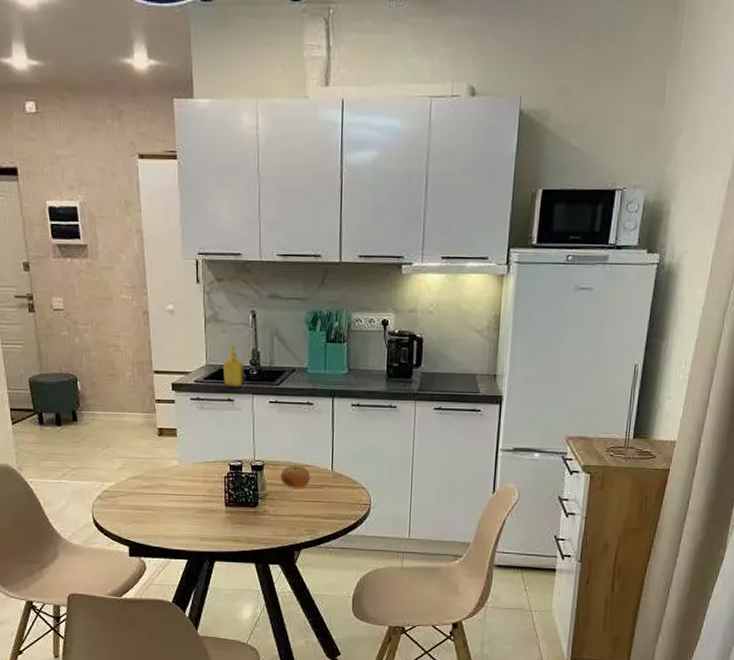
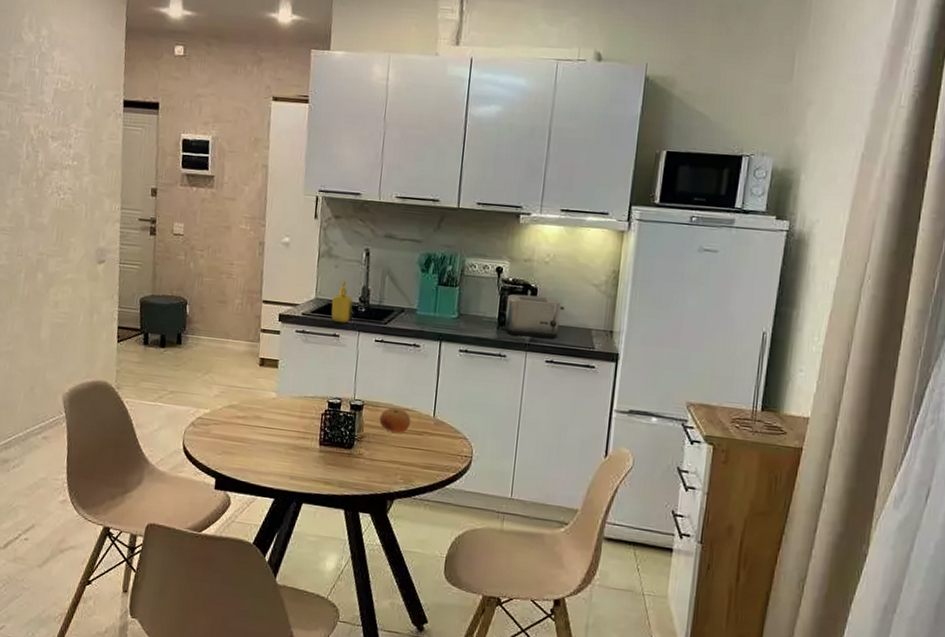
toaster: none [393,345,450,387] -> present [504,294,565,339]

